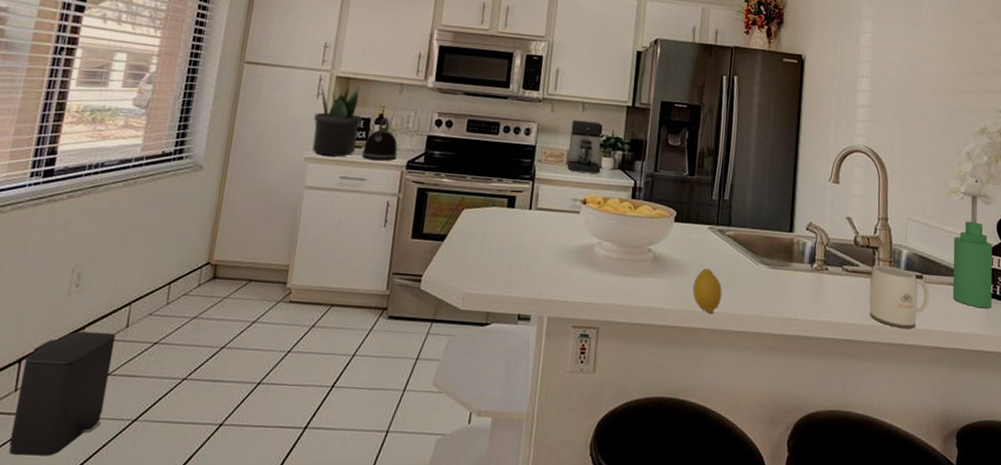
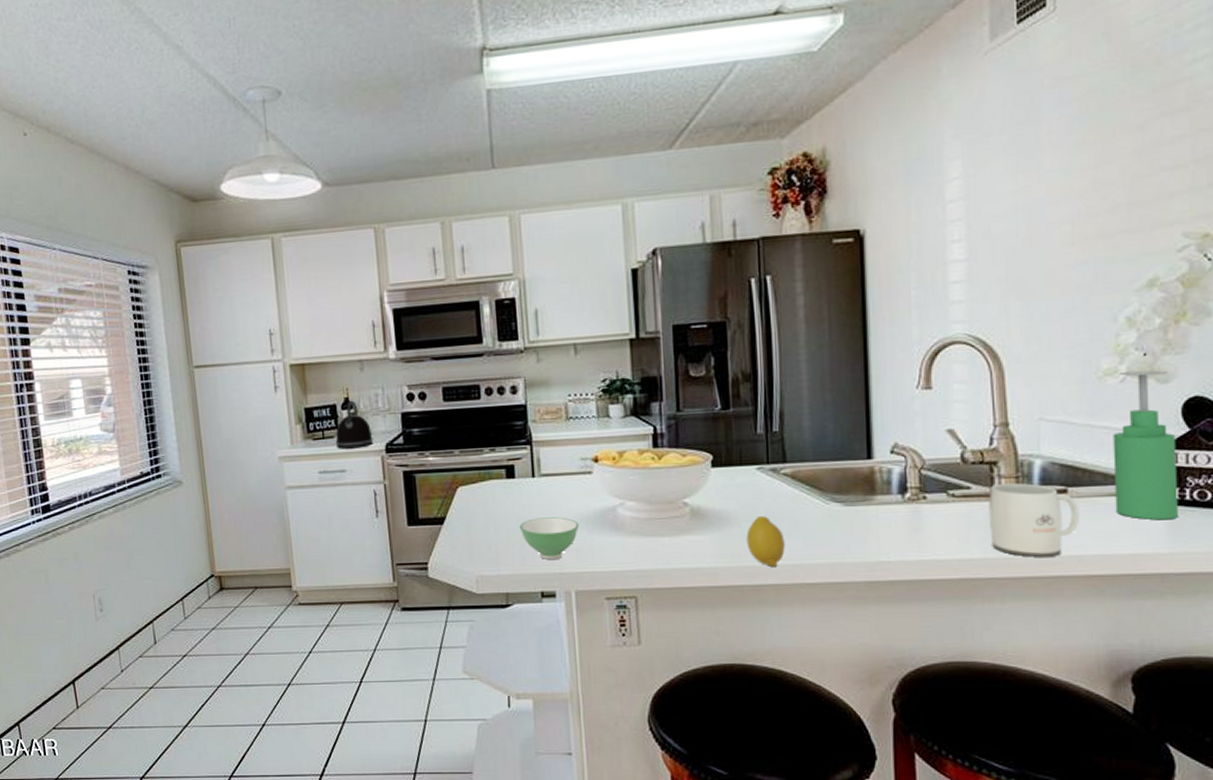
pedal bin: present [9,331,116,456] -> none [77,650,157,762]
planter: present [312,82,362,157] -> none [275,370,327,452]
bowl: none [510,246,562,287] -> present [519,517,580,560]
coffee maker: present [566,120,603,174] -> none [565,364,610,427]

